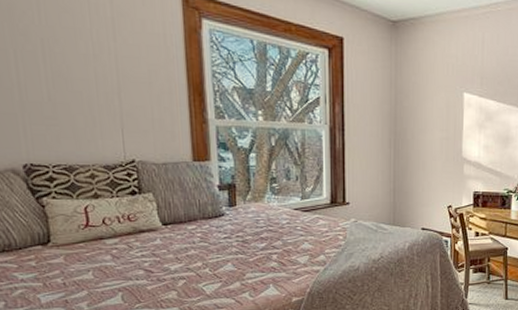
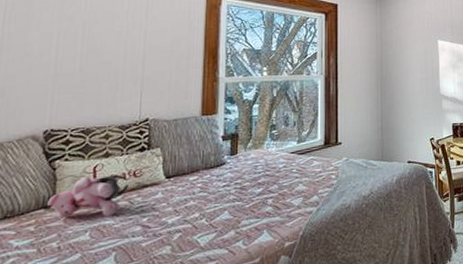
stuffed bear: none [43,217,125,259] -> present [47,174,128,218]

